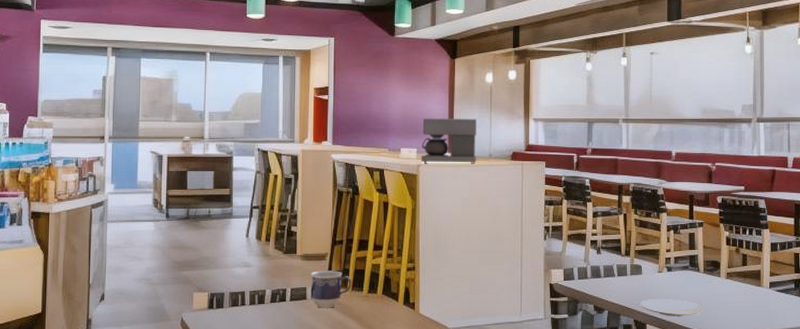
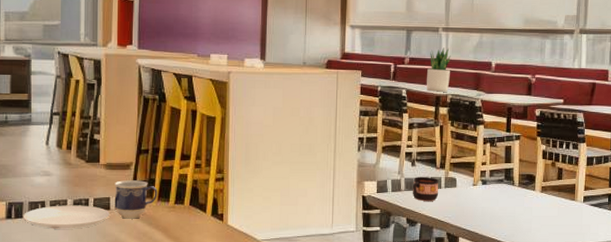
plate: none [224,295,306,319] -> present [23,205,109,229]
coffee maker: present [421,118,476,164] -> none [232,23,291,72]
cup: none [598,264,625,288] -> present [412,177,439,201]
planter: none [608,138,632,182] -> present [426,47,451,93]
plate: present [640,299,704,316] -> none [453,212,517,230]

